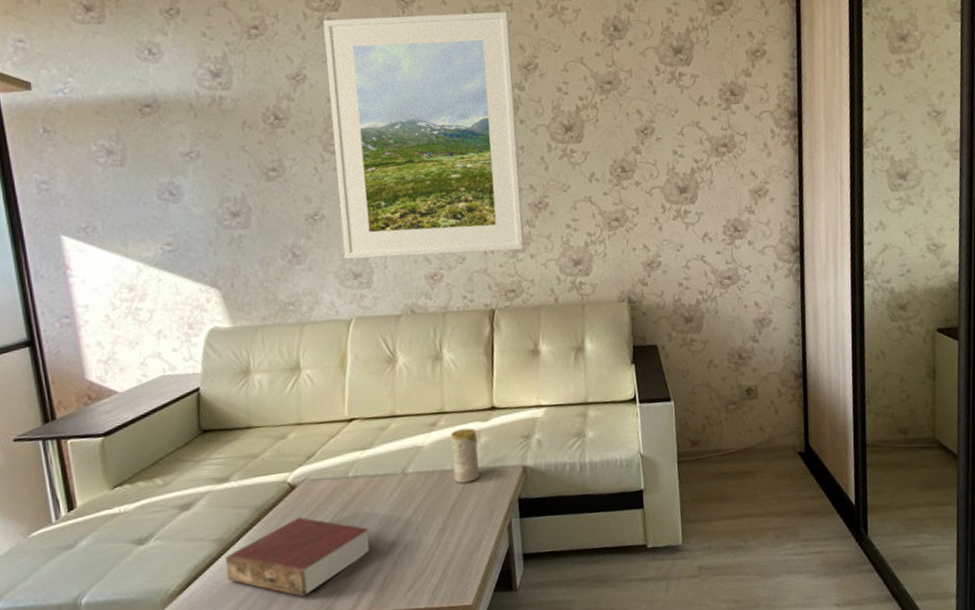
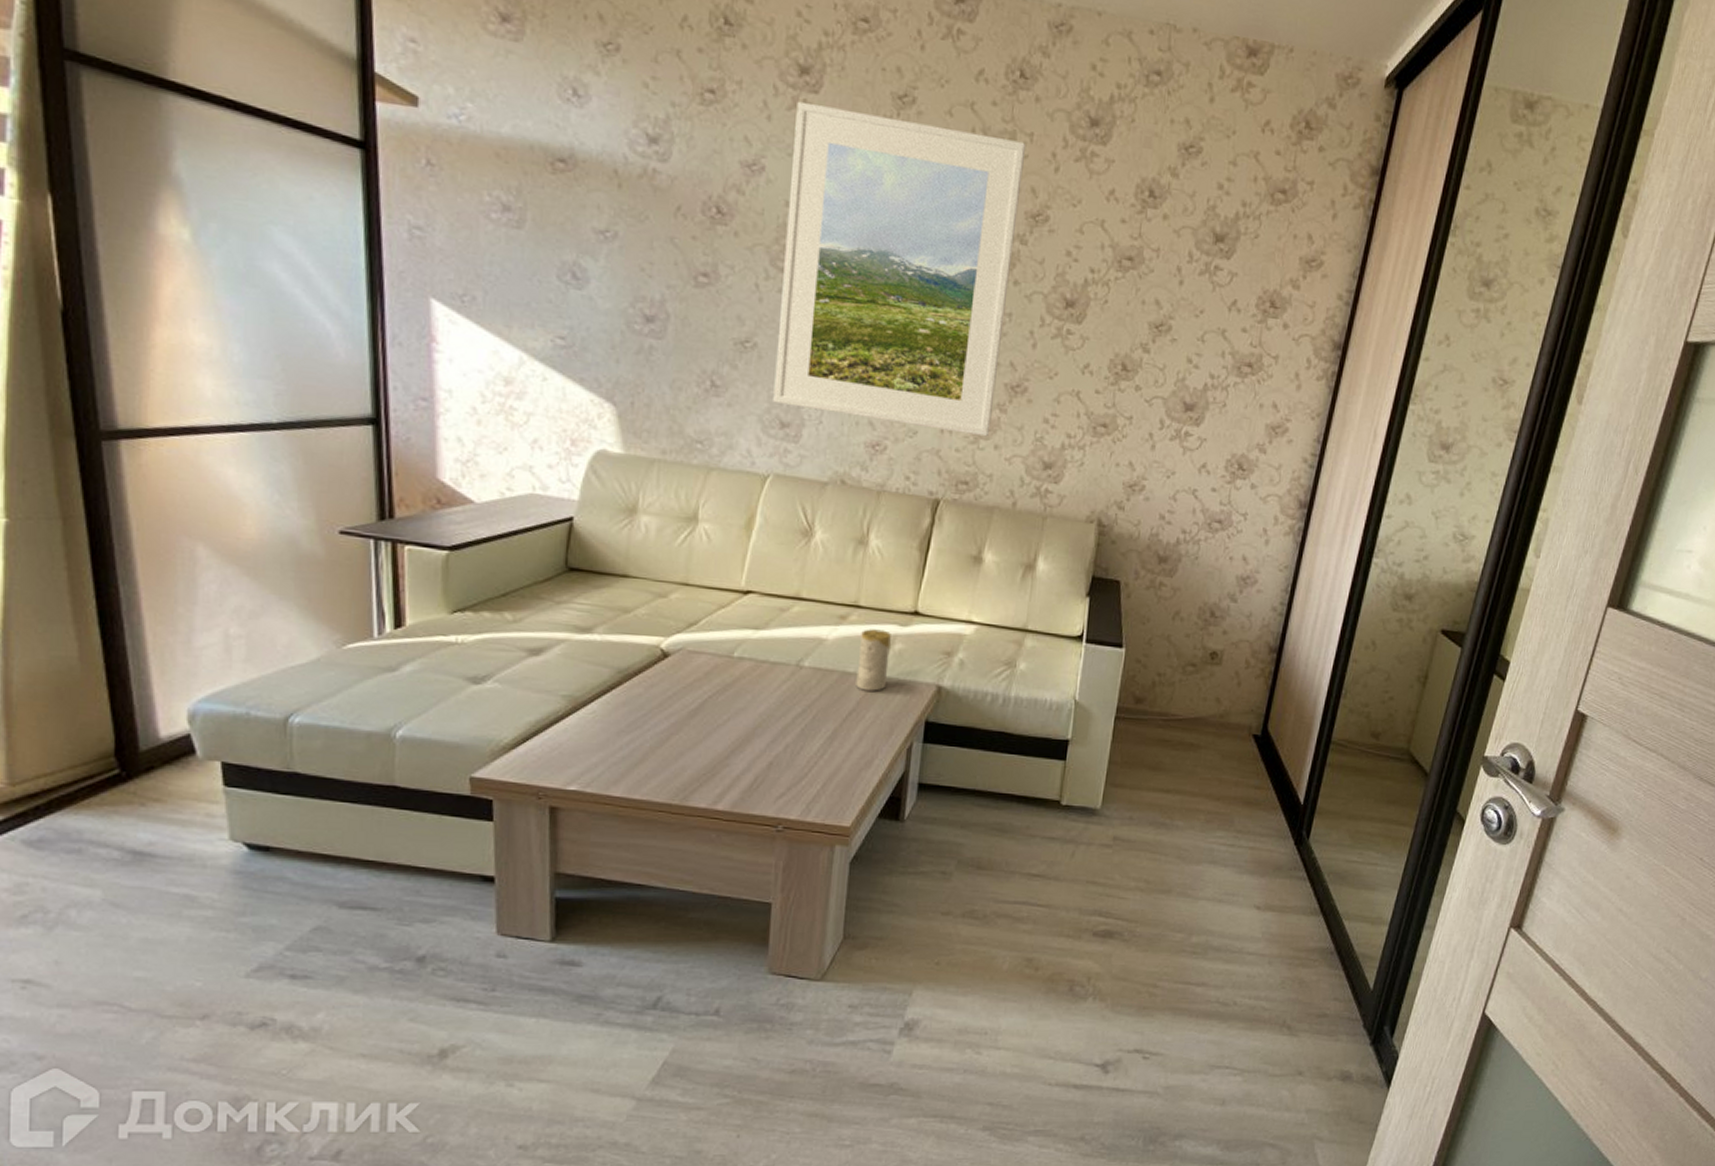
book: present [224,517,370,597] -> none [572,690,748,780]

